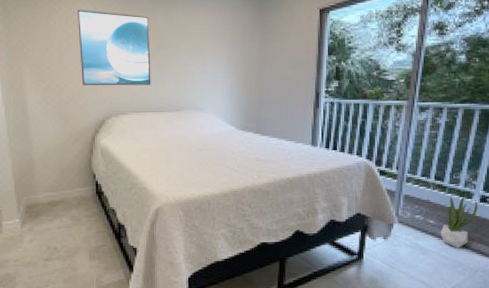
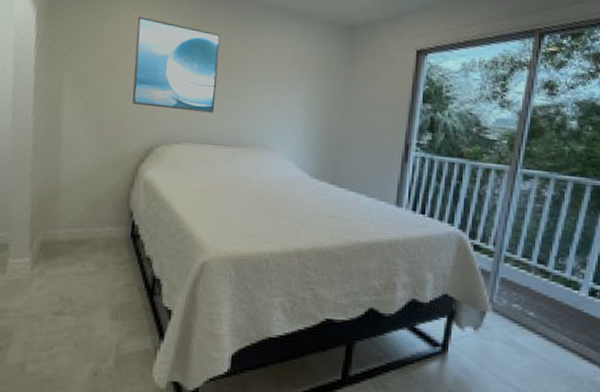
potted plant: present [440,196,478,248] -> none [541,285,586,350]

